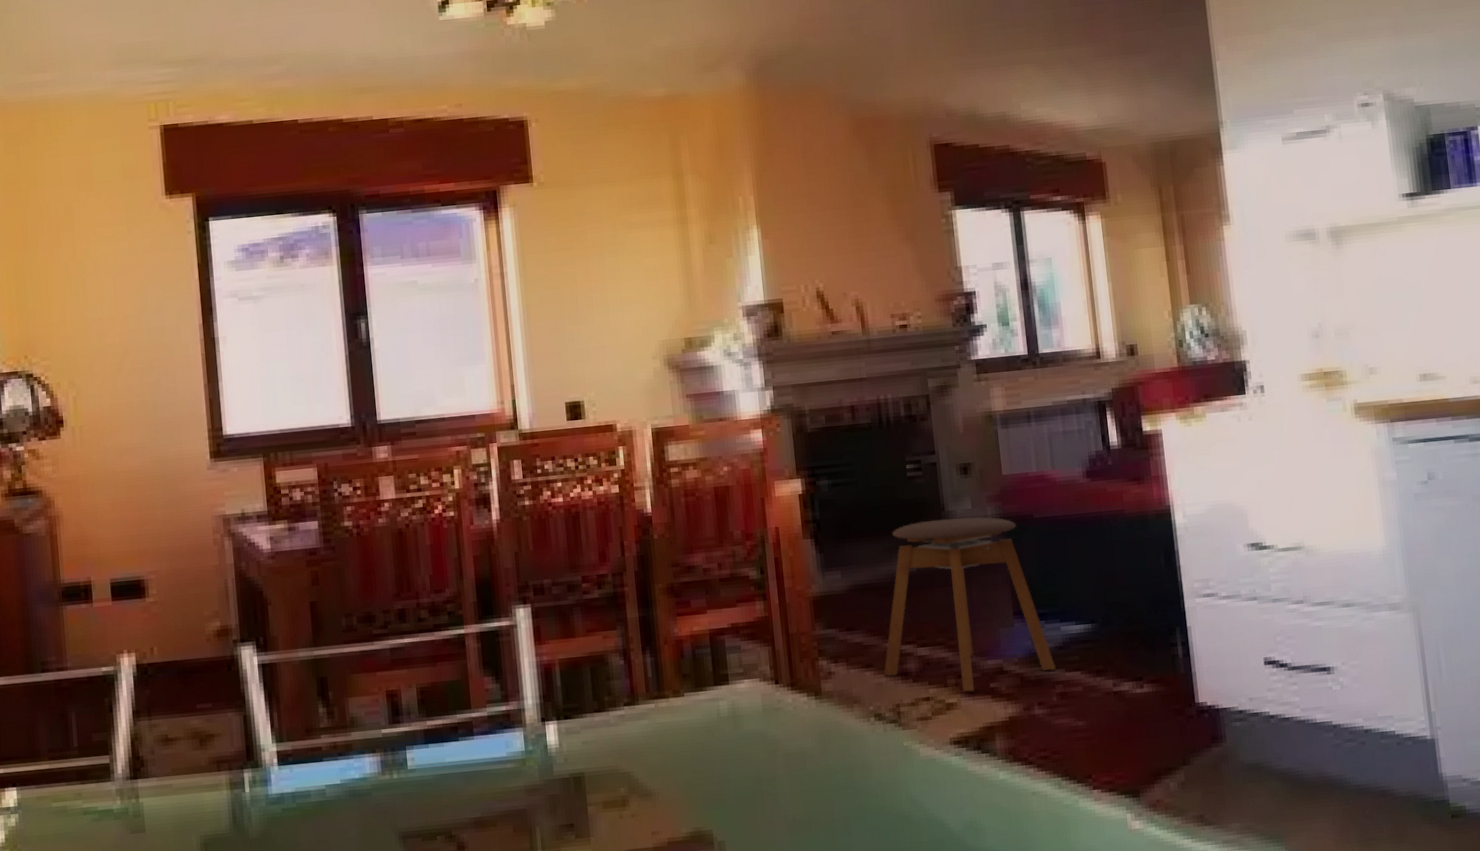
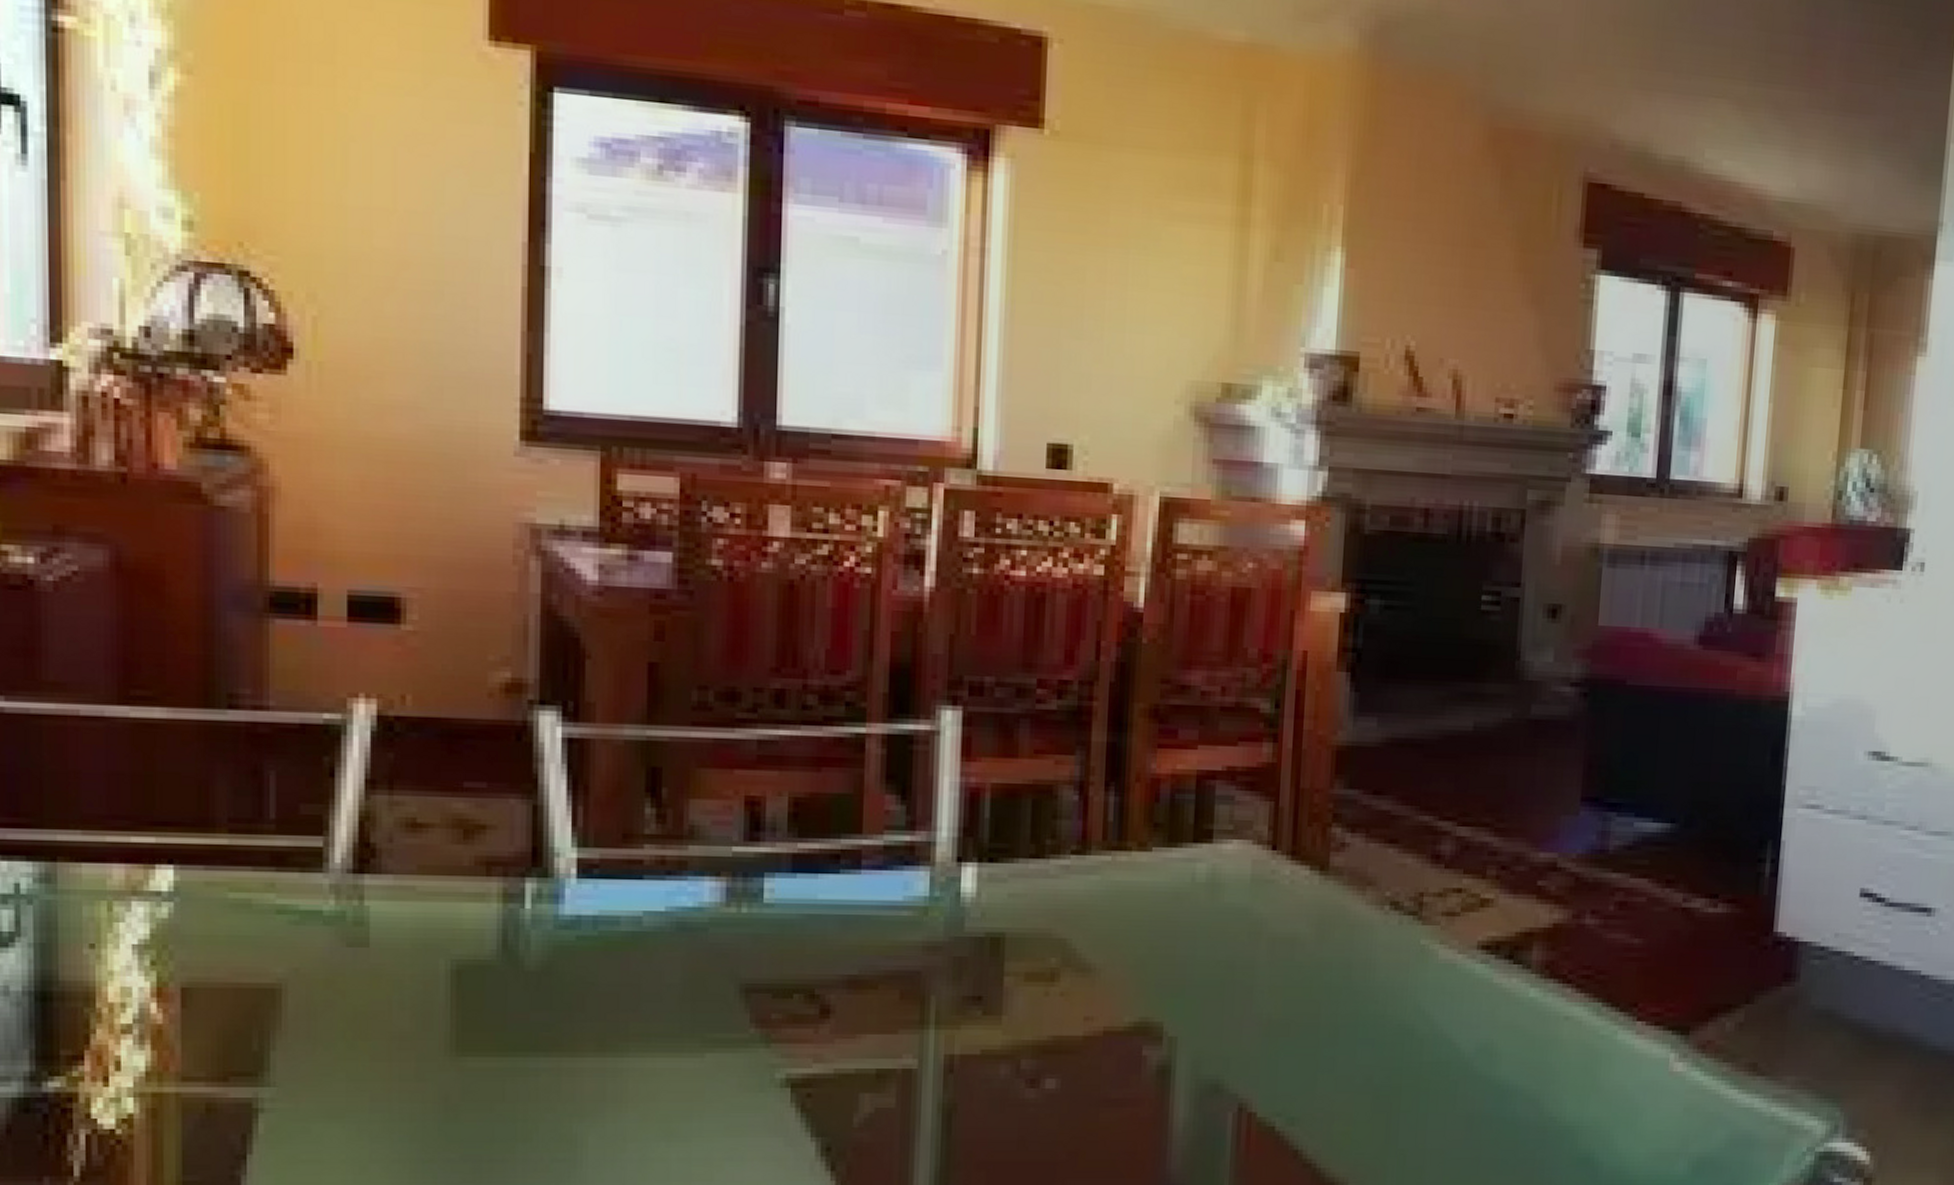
stool: present [883,516,1056,692] -> none [1410,669,1620,888]

